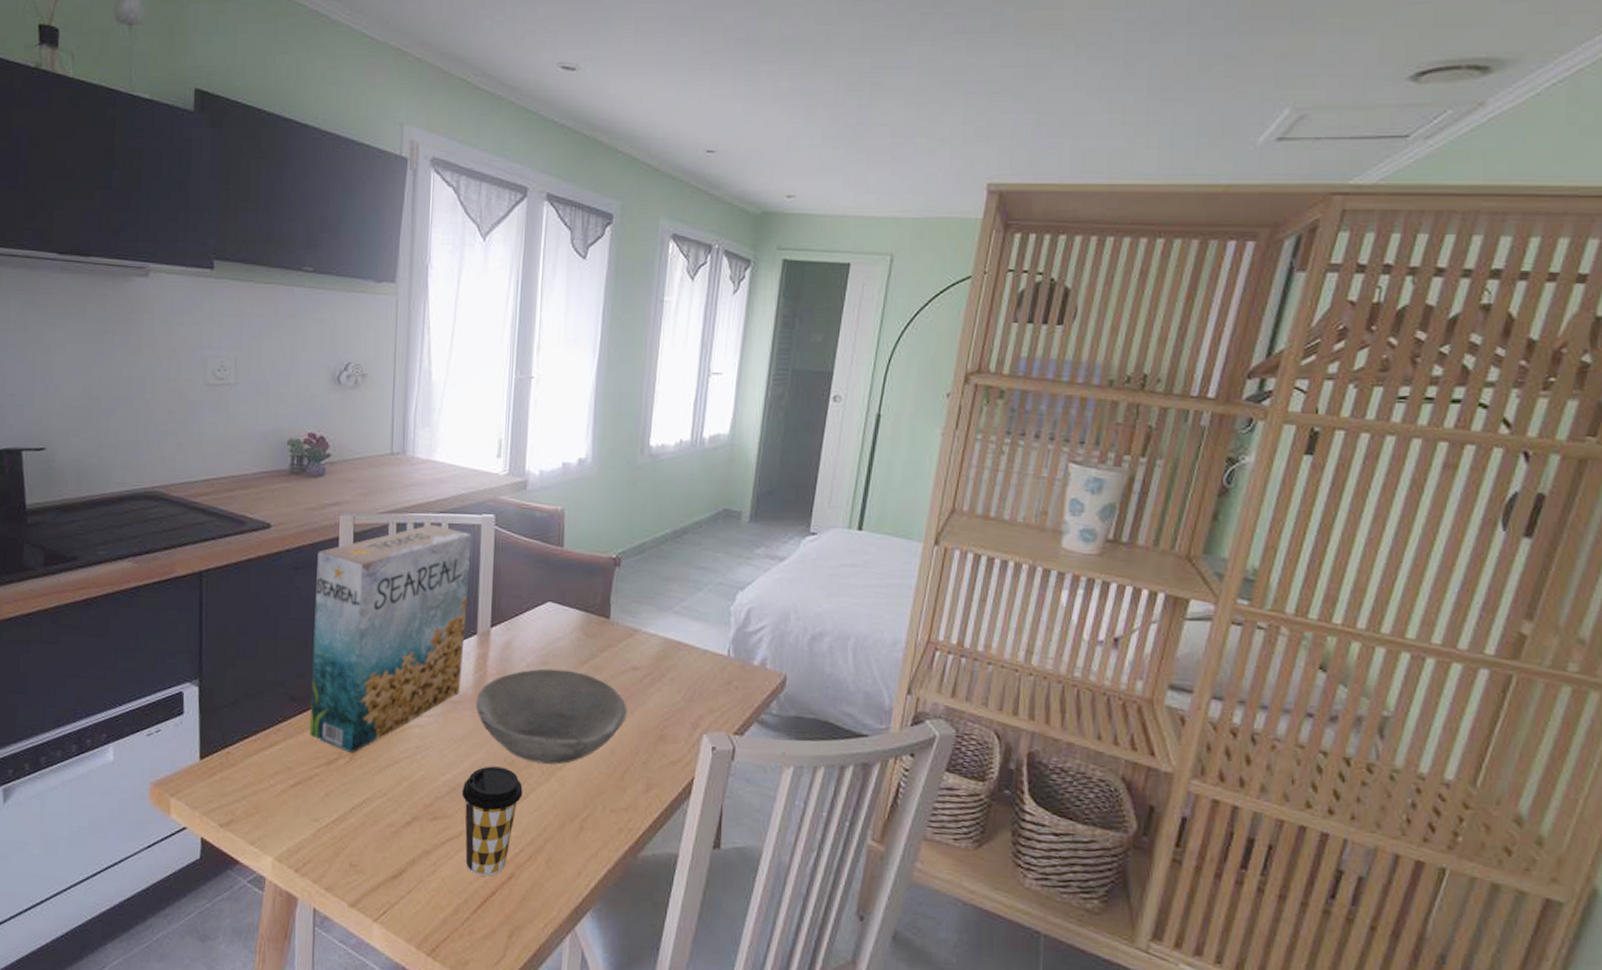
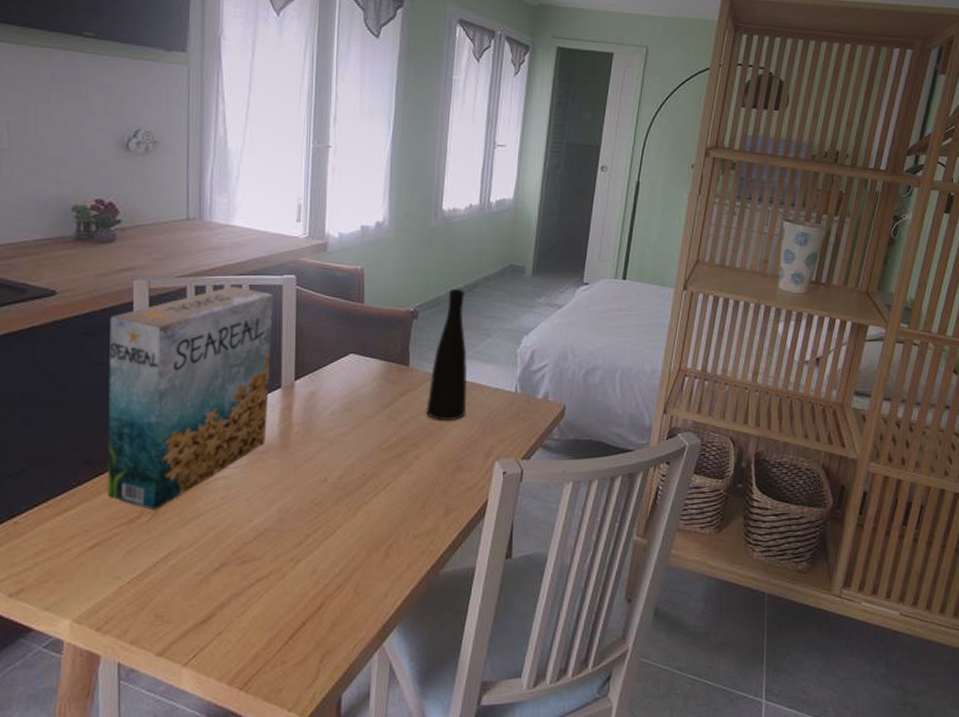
coffee cup: present [461,766,523,876] -> none [270,508,330,609]
bowl: present [476,668,627,765] -> none [282,414,427,501]
vase: none [627,534,674,684] -> present [426,288,468,421]

